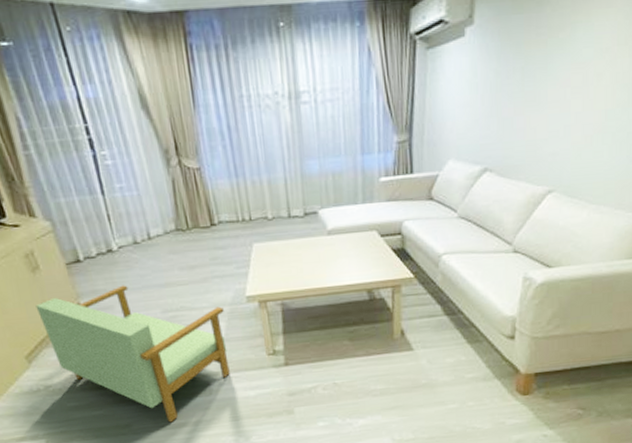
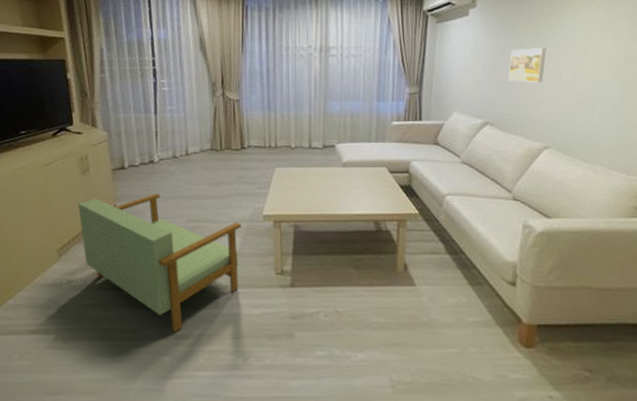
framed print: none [510,71,555,117] -> present [508,48,547,83]

